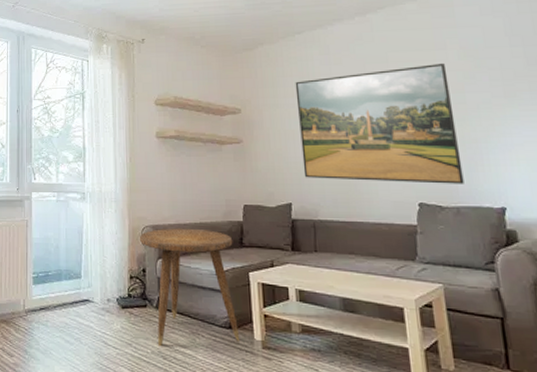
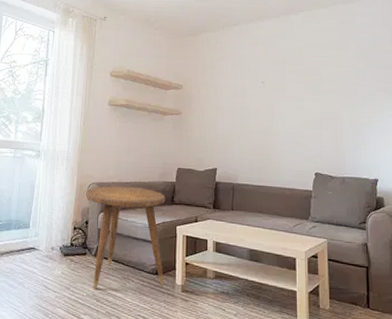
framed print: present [295,62,464,184] -> none [228,60,350,159]

